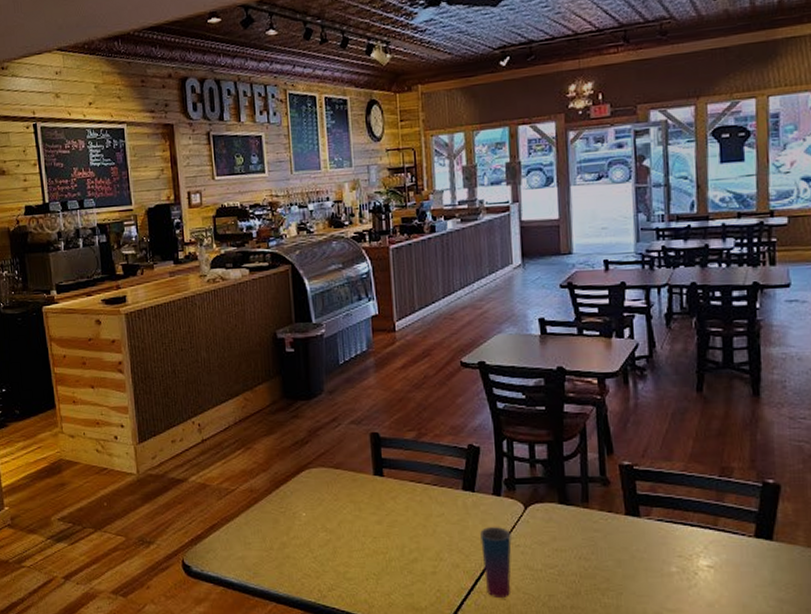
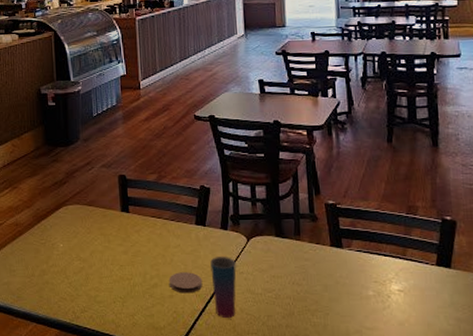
coaster: none [431,545,472,570] -> present [168,272,203,294]

